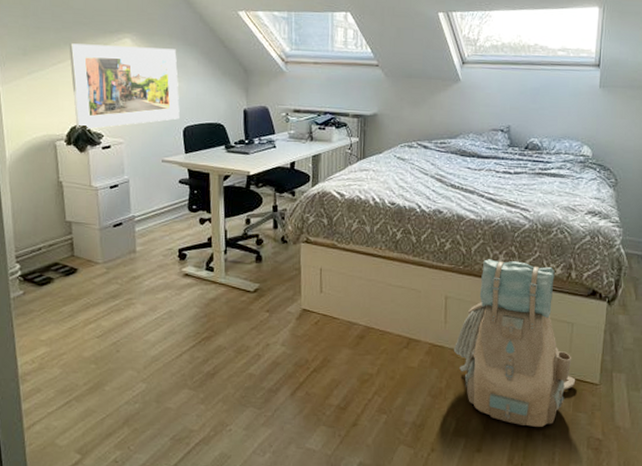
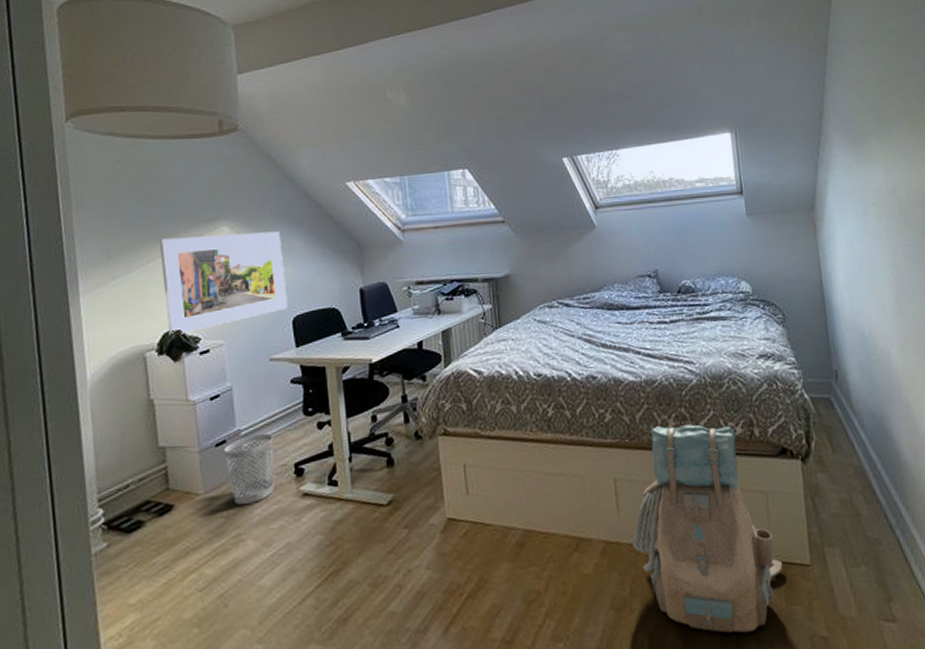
wastebasket: none [120,221,162,276] -> present [224,433,274,505]

